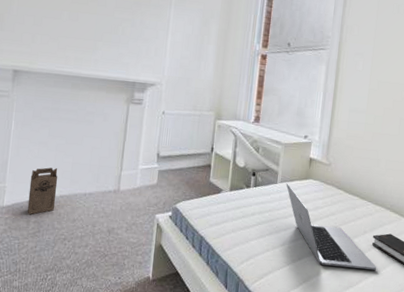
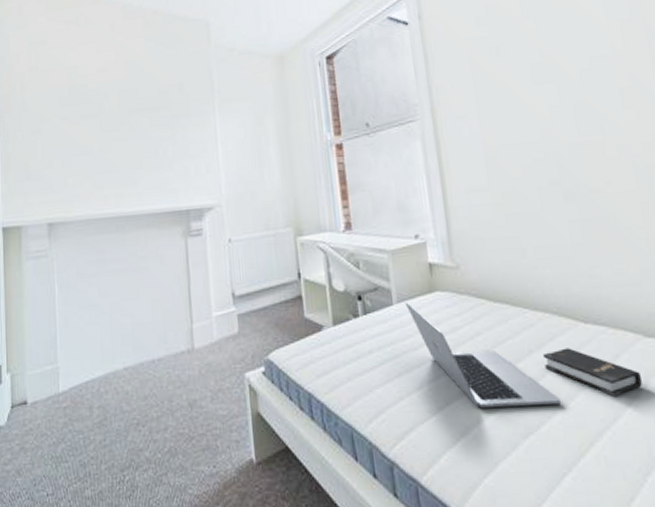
cardboard box: present [27,167,58,215] -> none [85,334,120,399]

